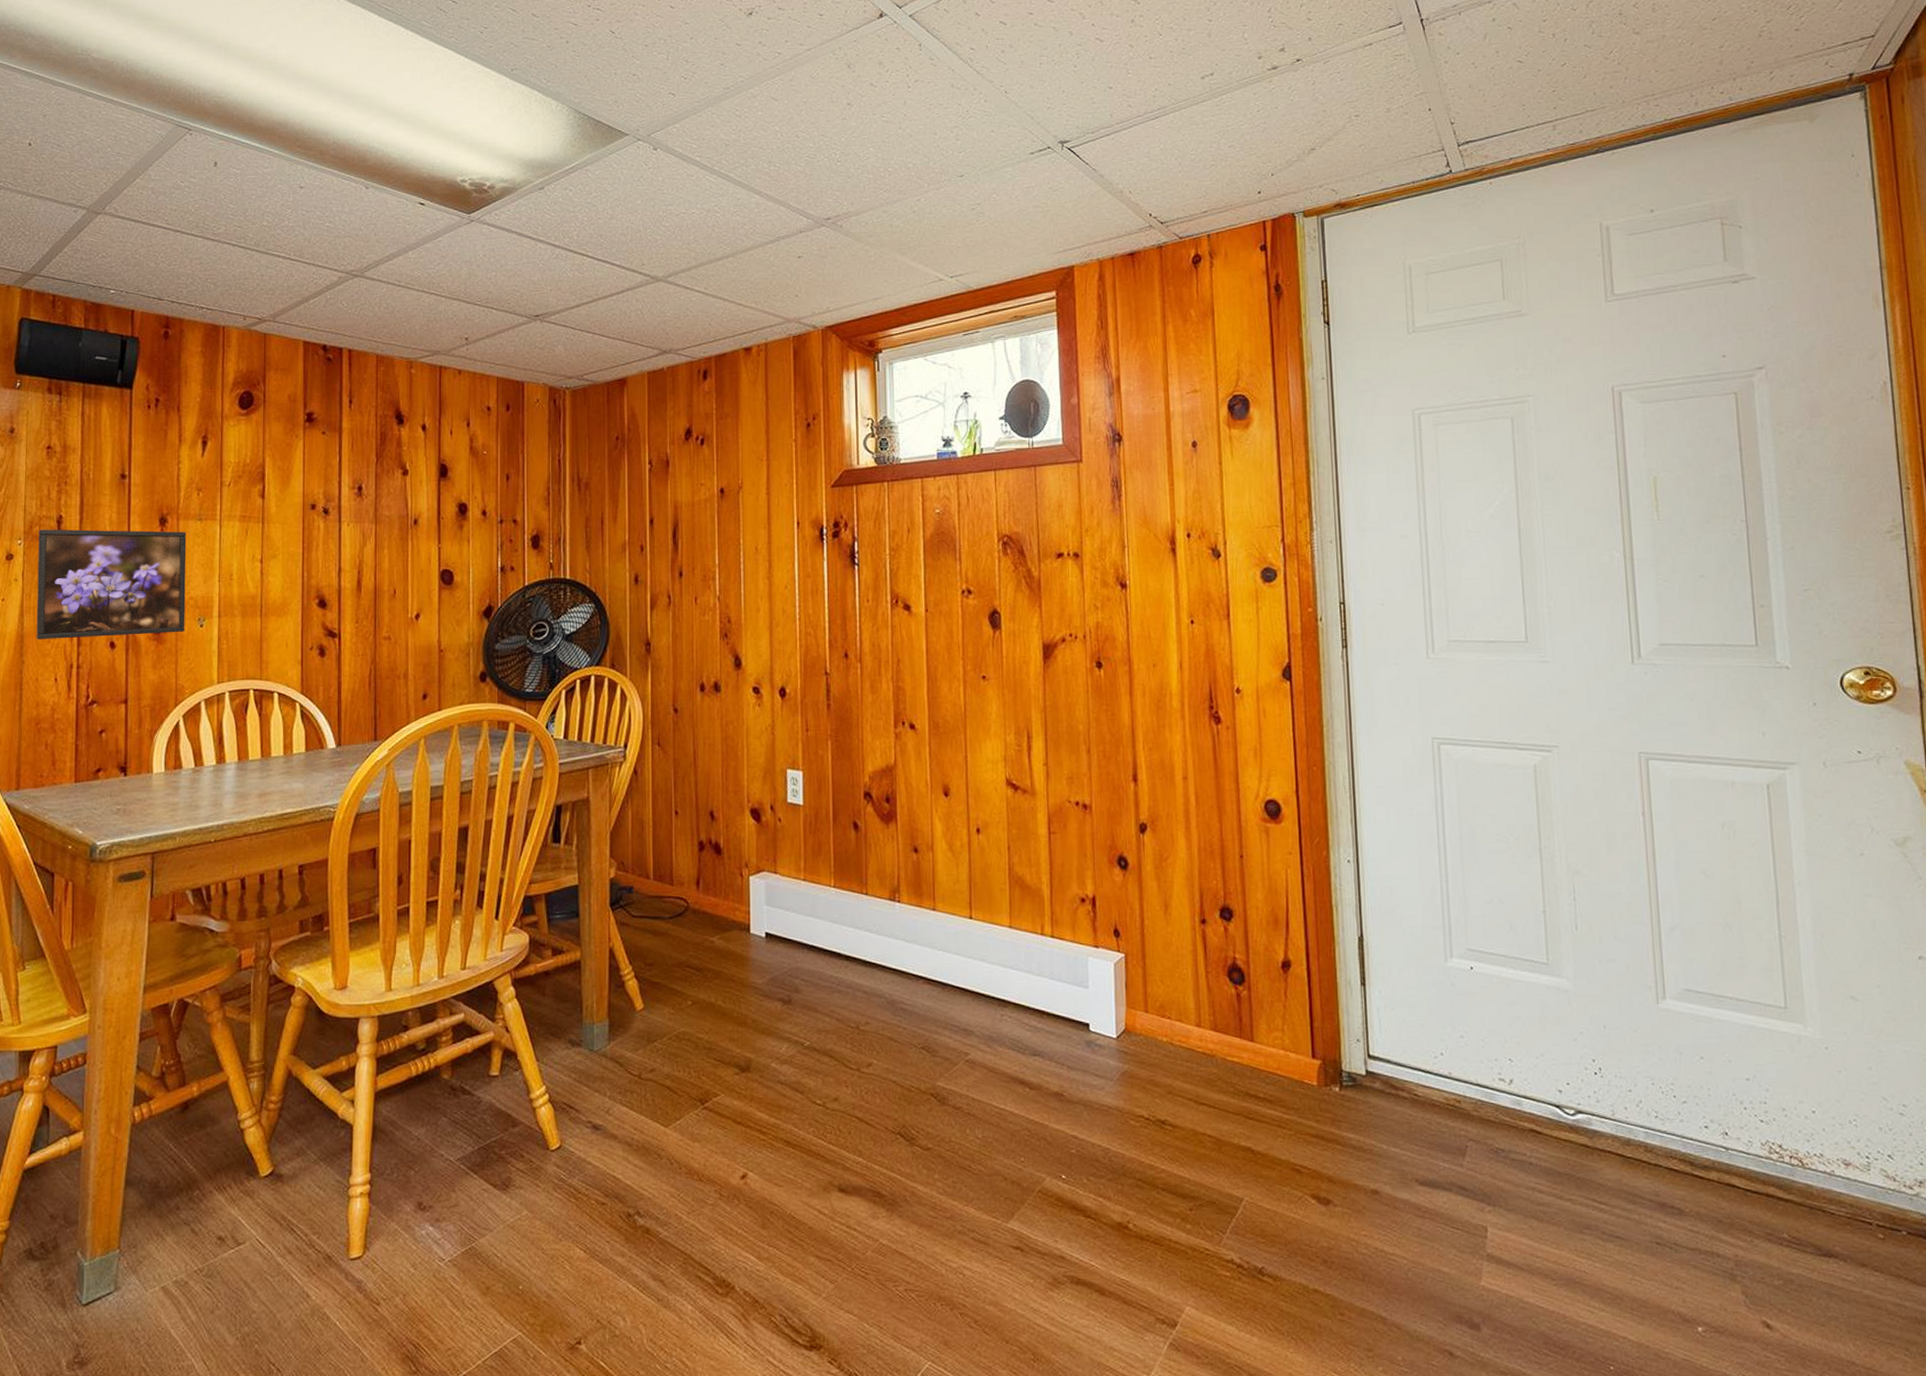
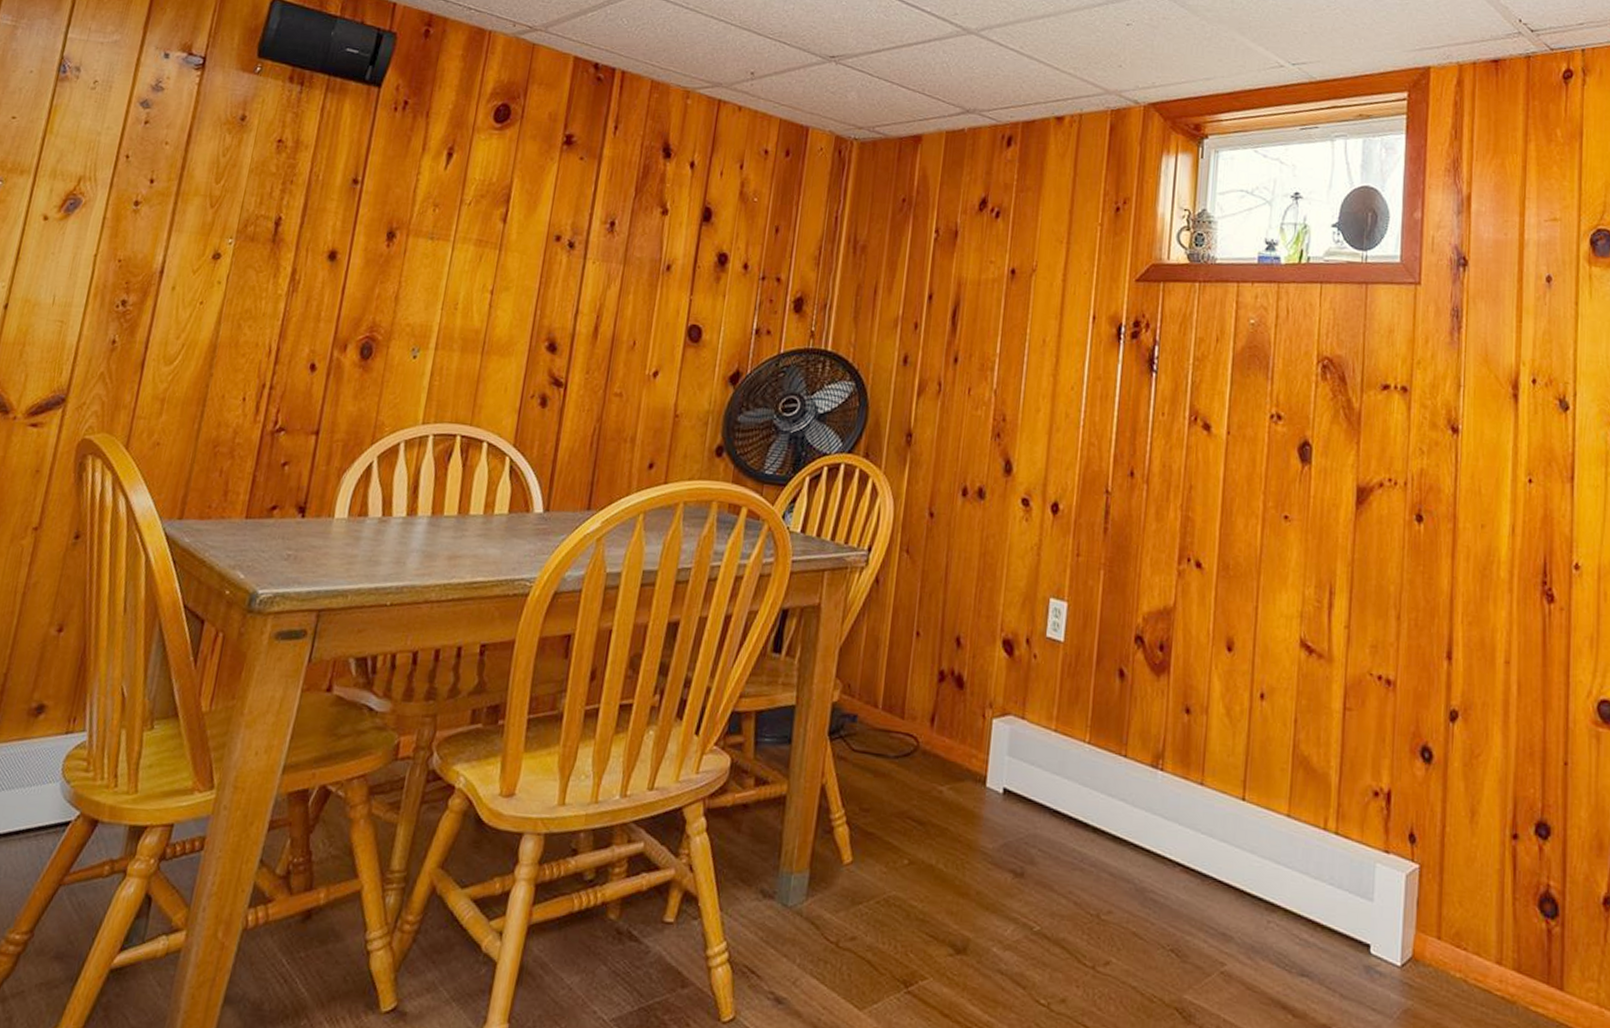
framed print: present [36,529,187,640] -> none [230,229,415,362]

